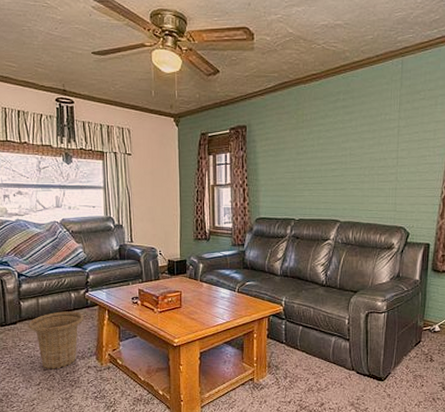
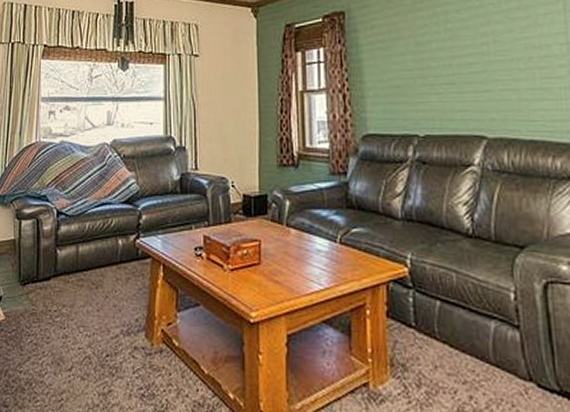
basket: present [28,311,84,370] -> none [63,264,133,349]

